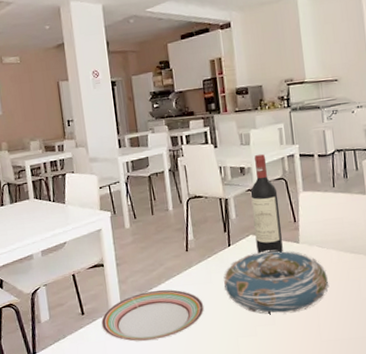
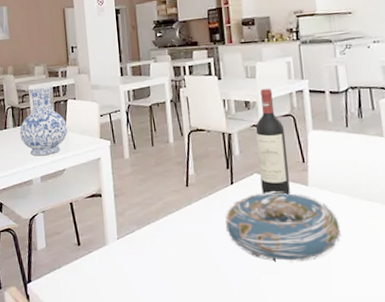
vase: none [17,159,68,231] -> present [20,84,68,156]
plate: present [101,289,204,341] -> none [97,225,204,278]

